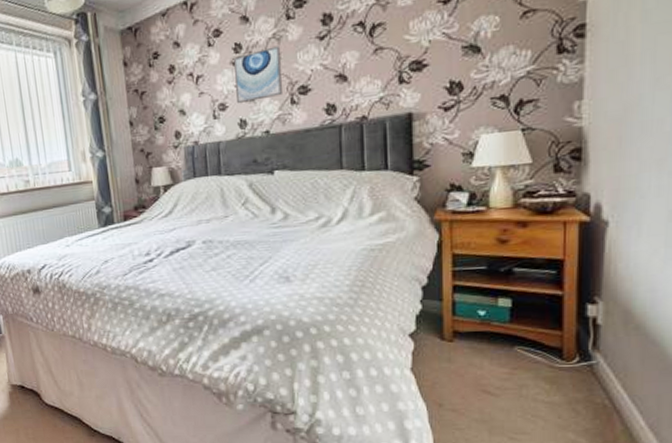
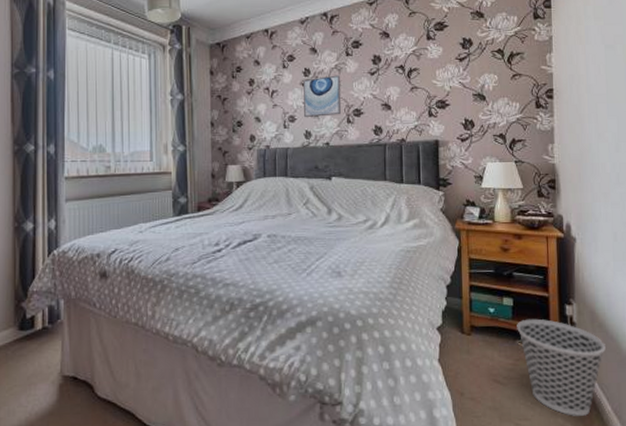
wastebasket: none [516,321,643,431] -> present [517,318,606,416]

